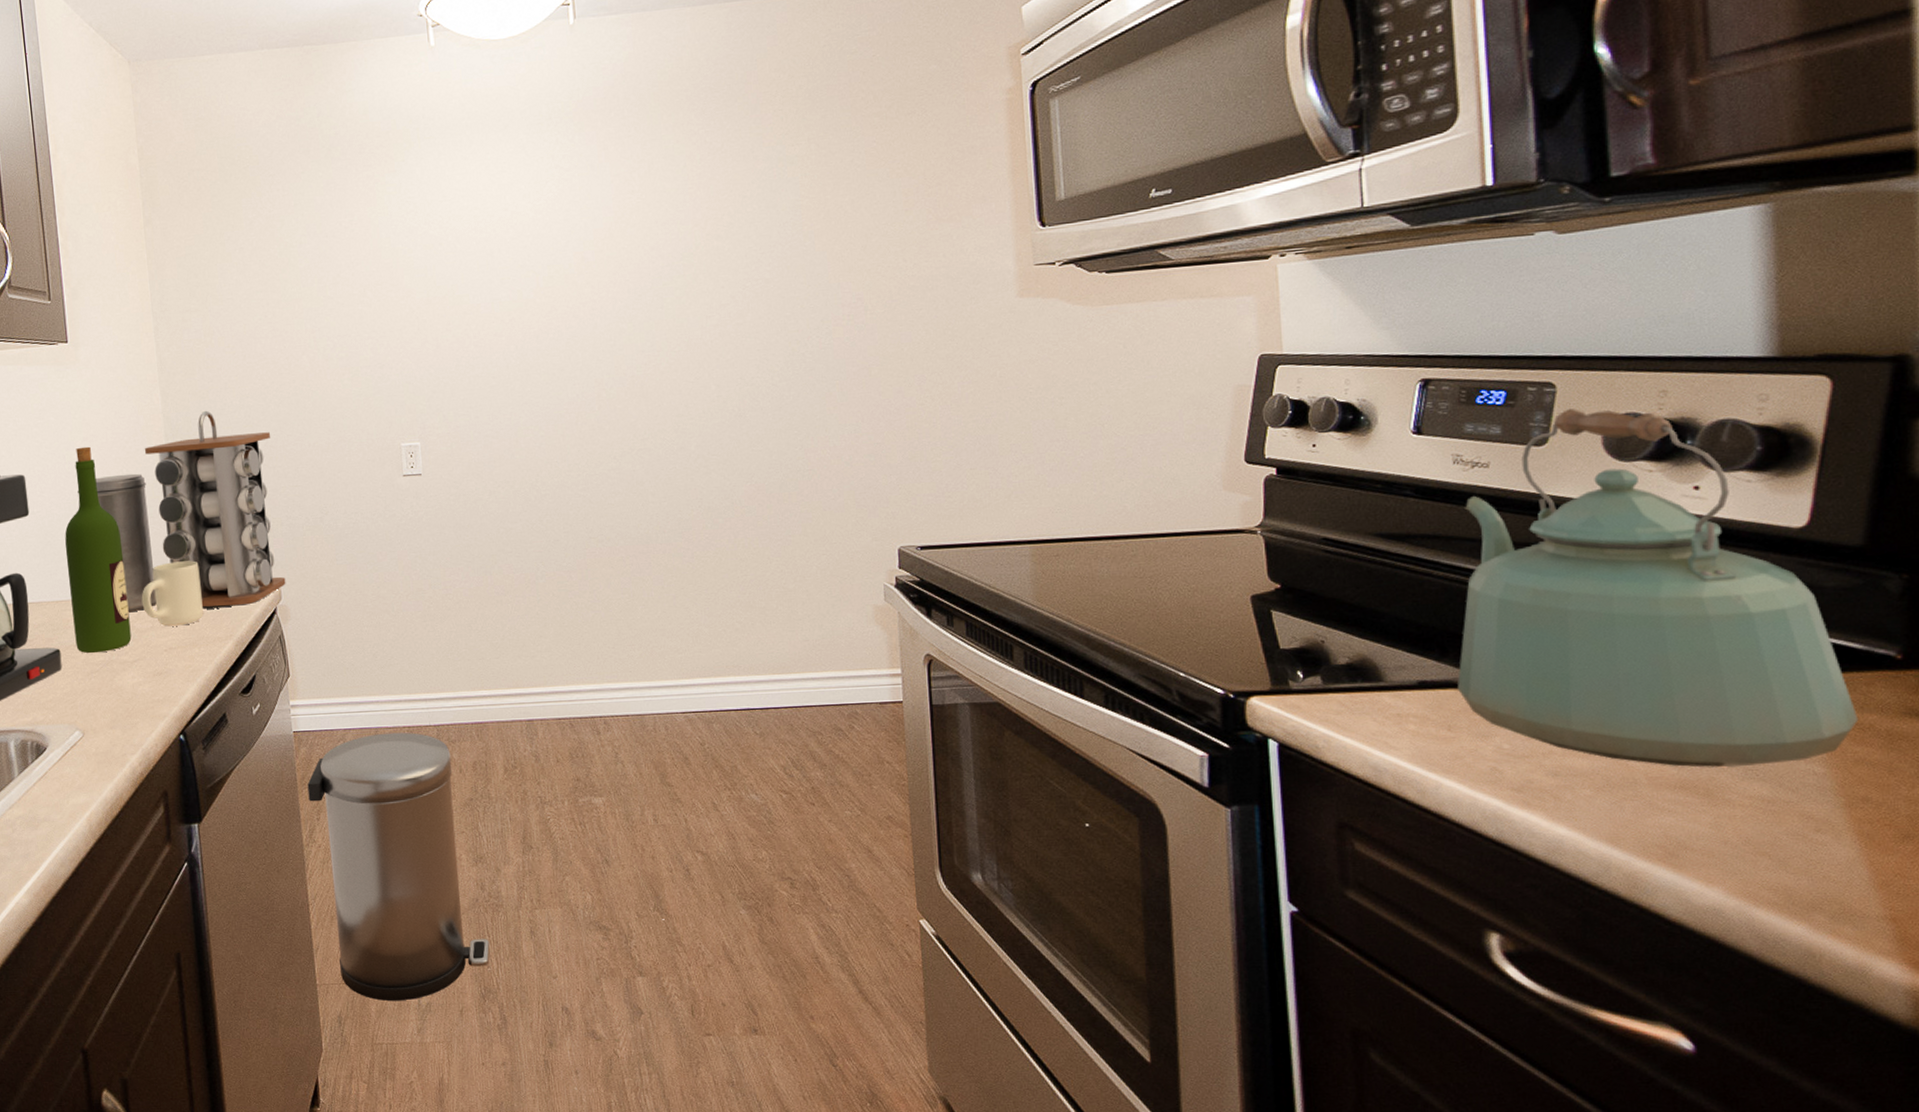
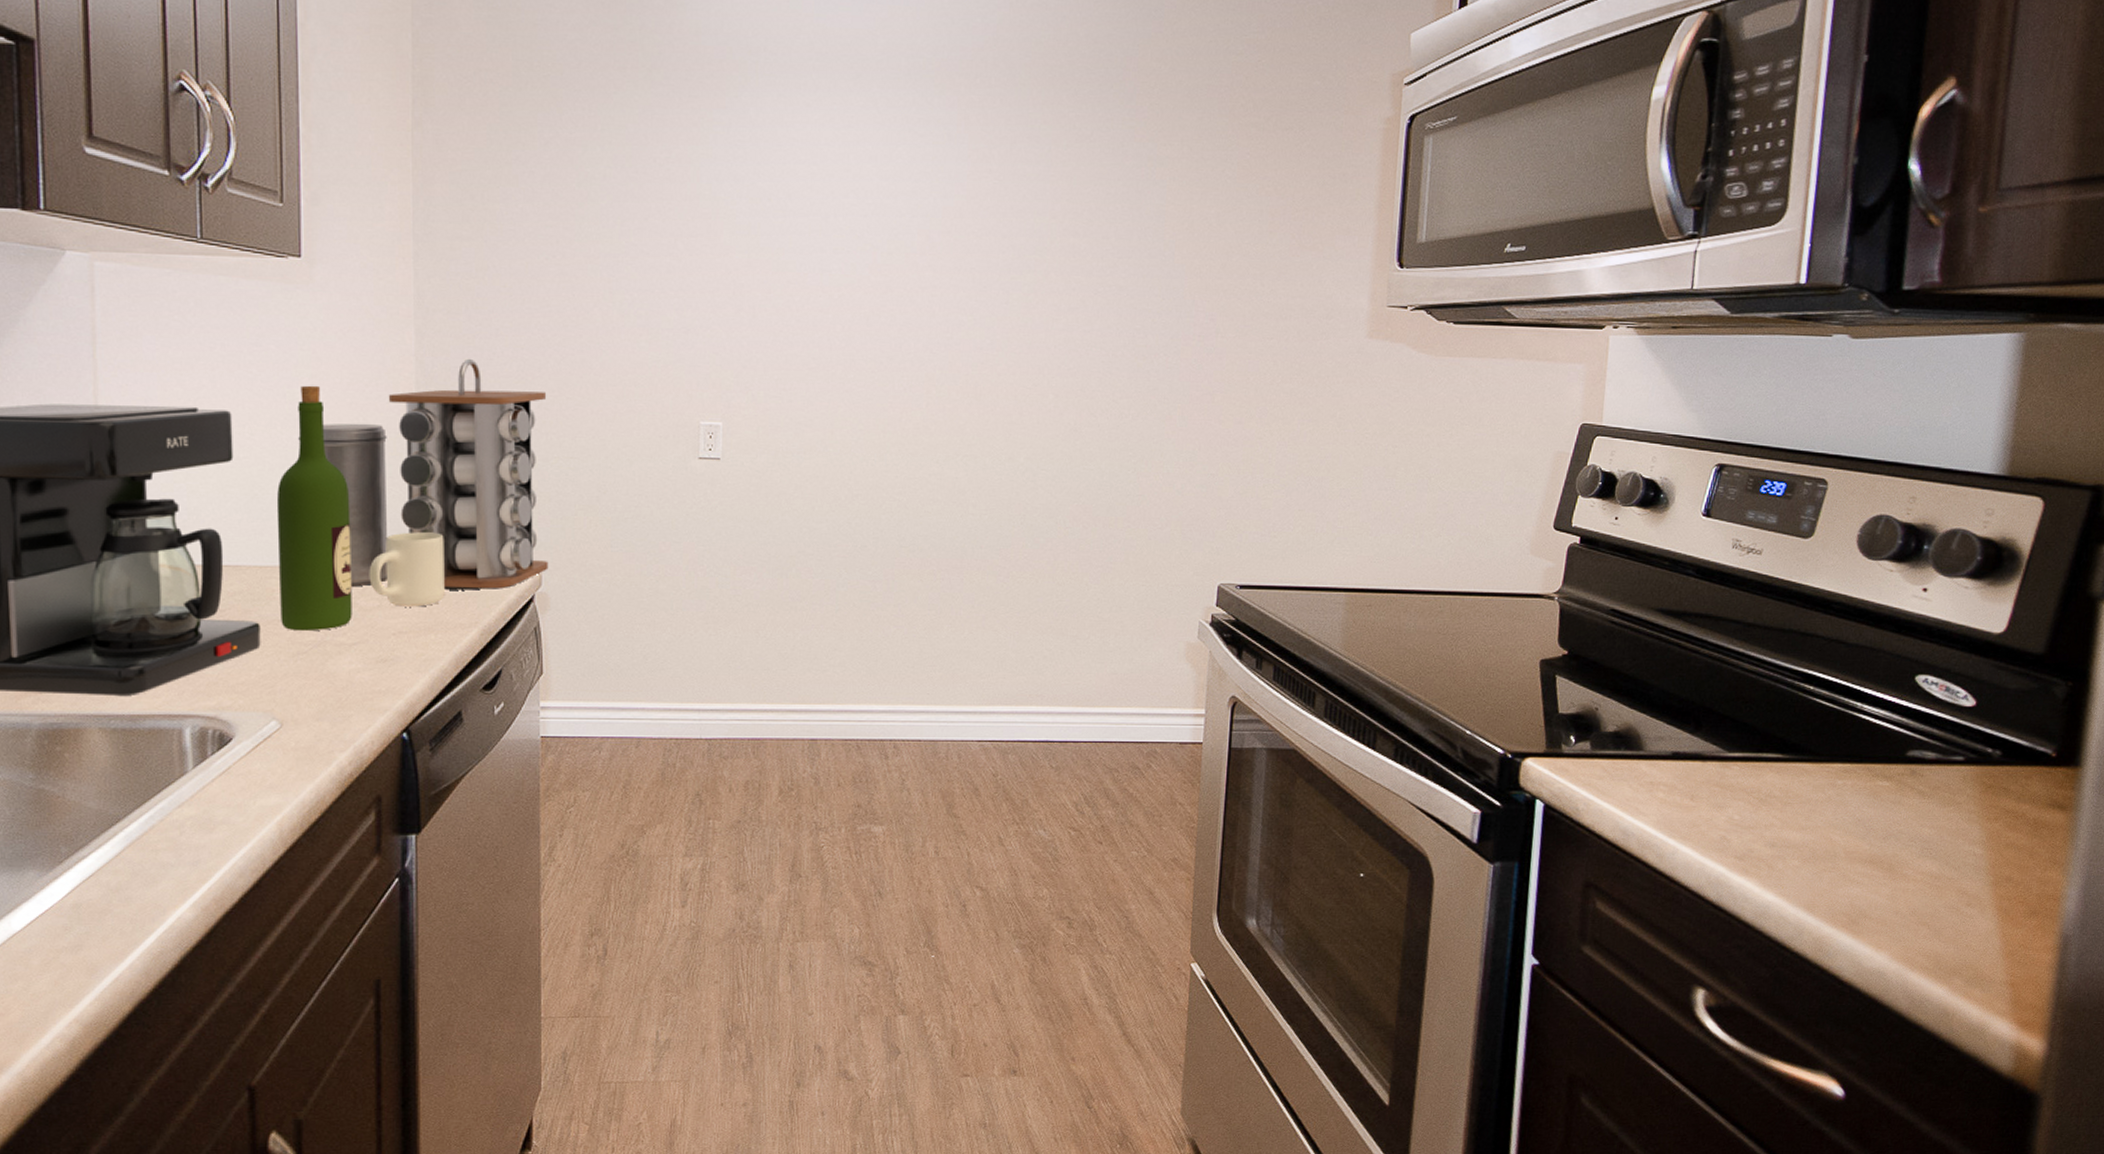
pedal bin: present [307,732,491,1001] -> none [552,744,744,1036]
kettle: present [1457,409,1859,768] -> none [1704,506,2015,846]

